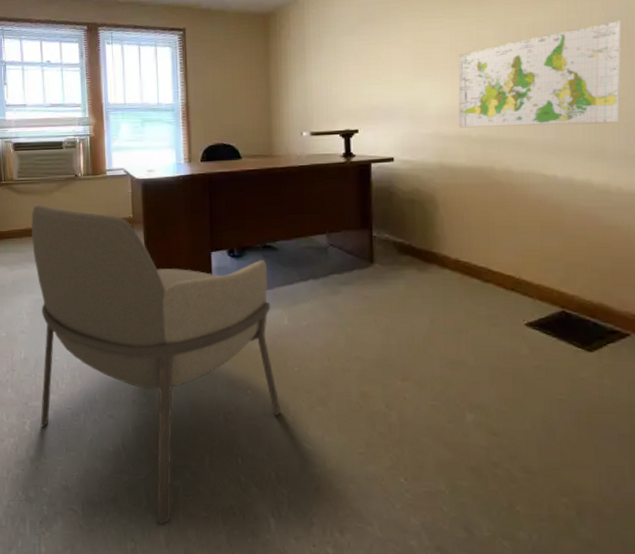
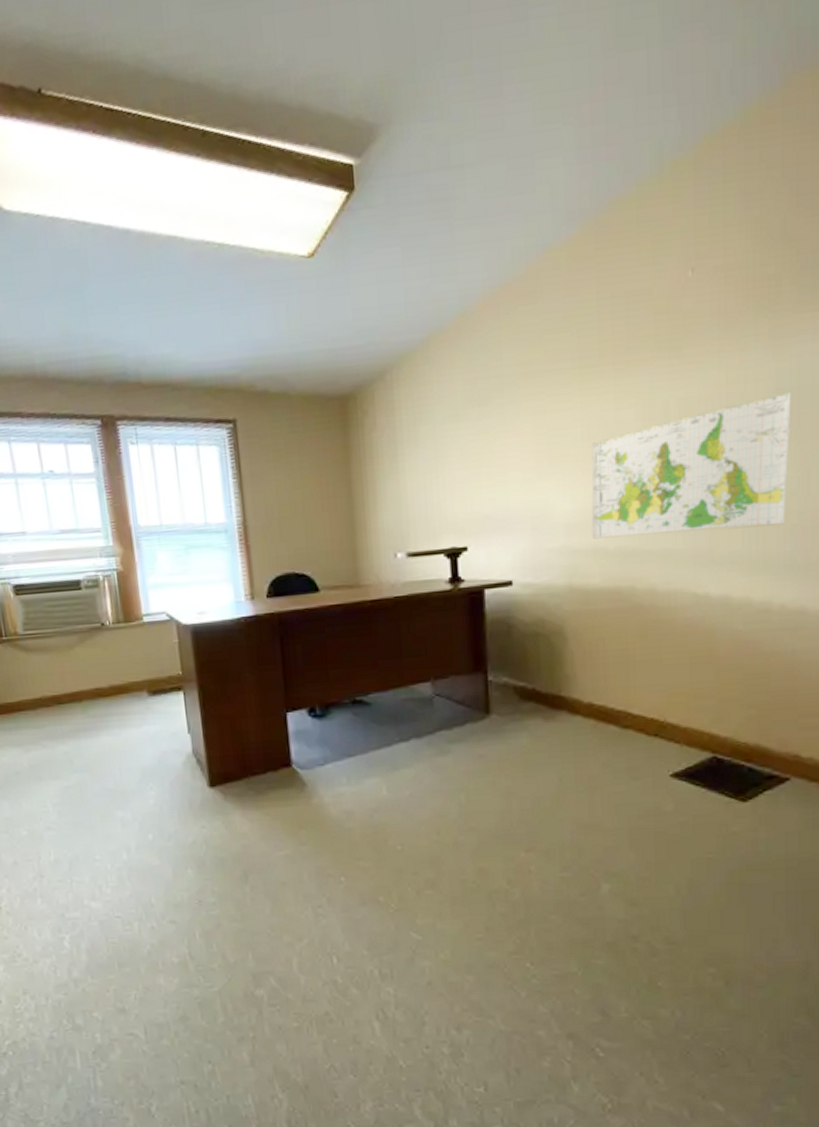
armchair: present [30,203,280,524] -> none [47,663,382,1041]

